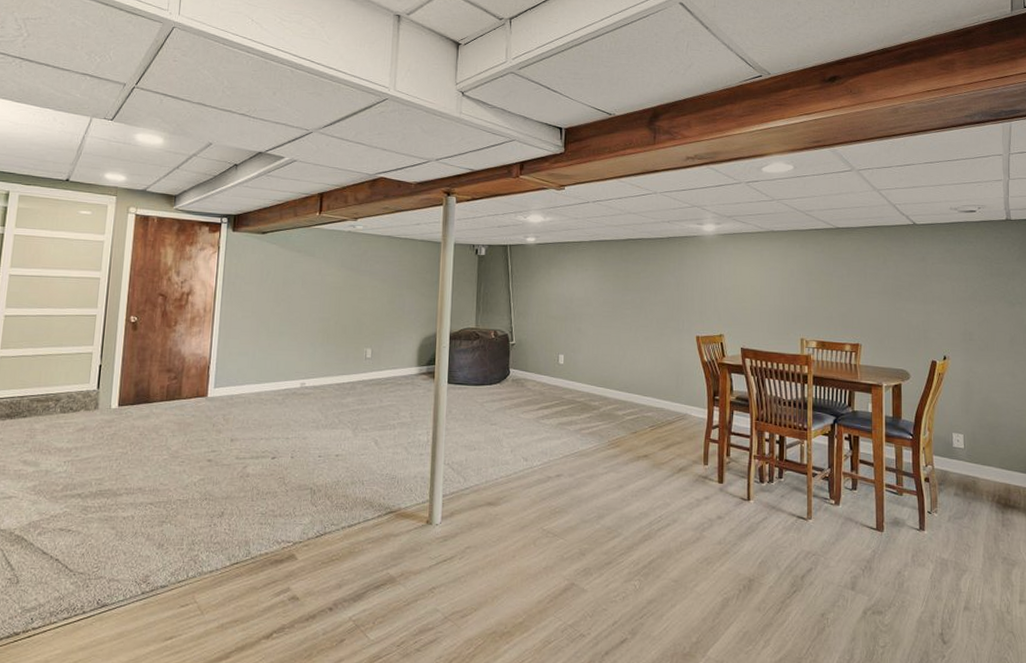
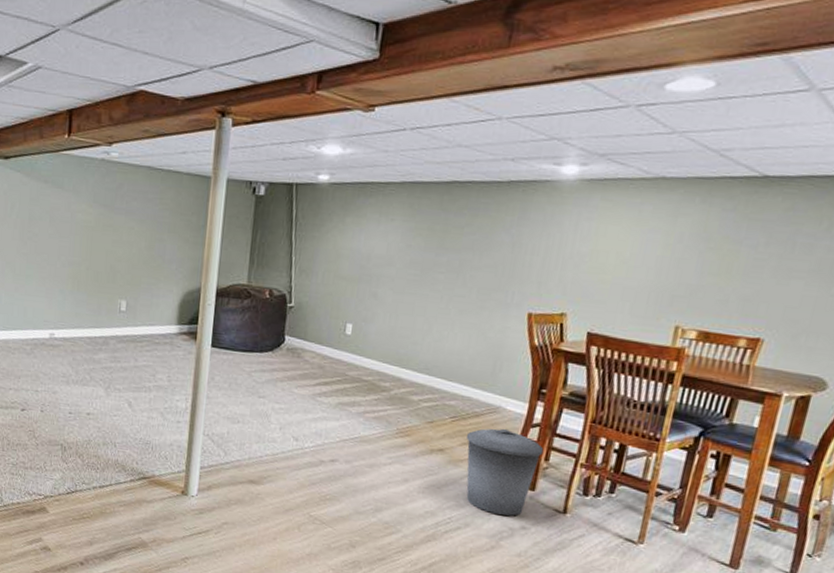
trash can: none [663,432,725,508] -> present [466,428,544,516]

